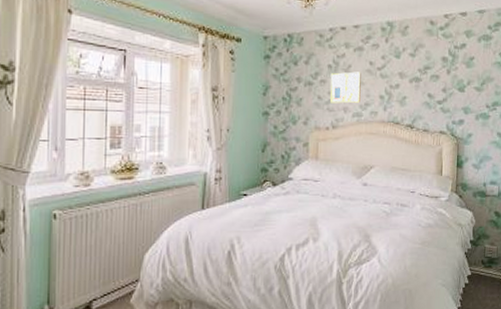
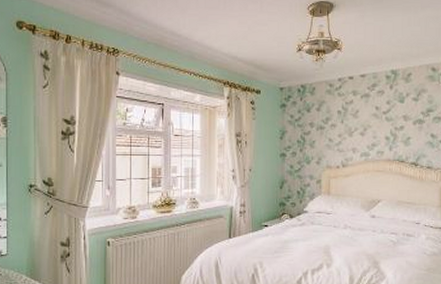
wall art: present [329,71,361,104] -> none [339,116,368,145]

